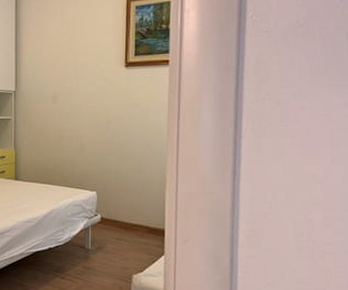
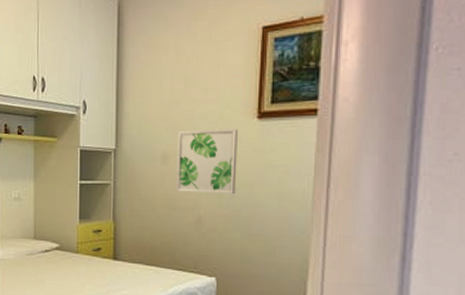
wall art: none [64,75,110,126] -> present [177,129,237,195]

